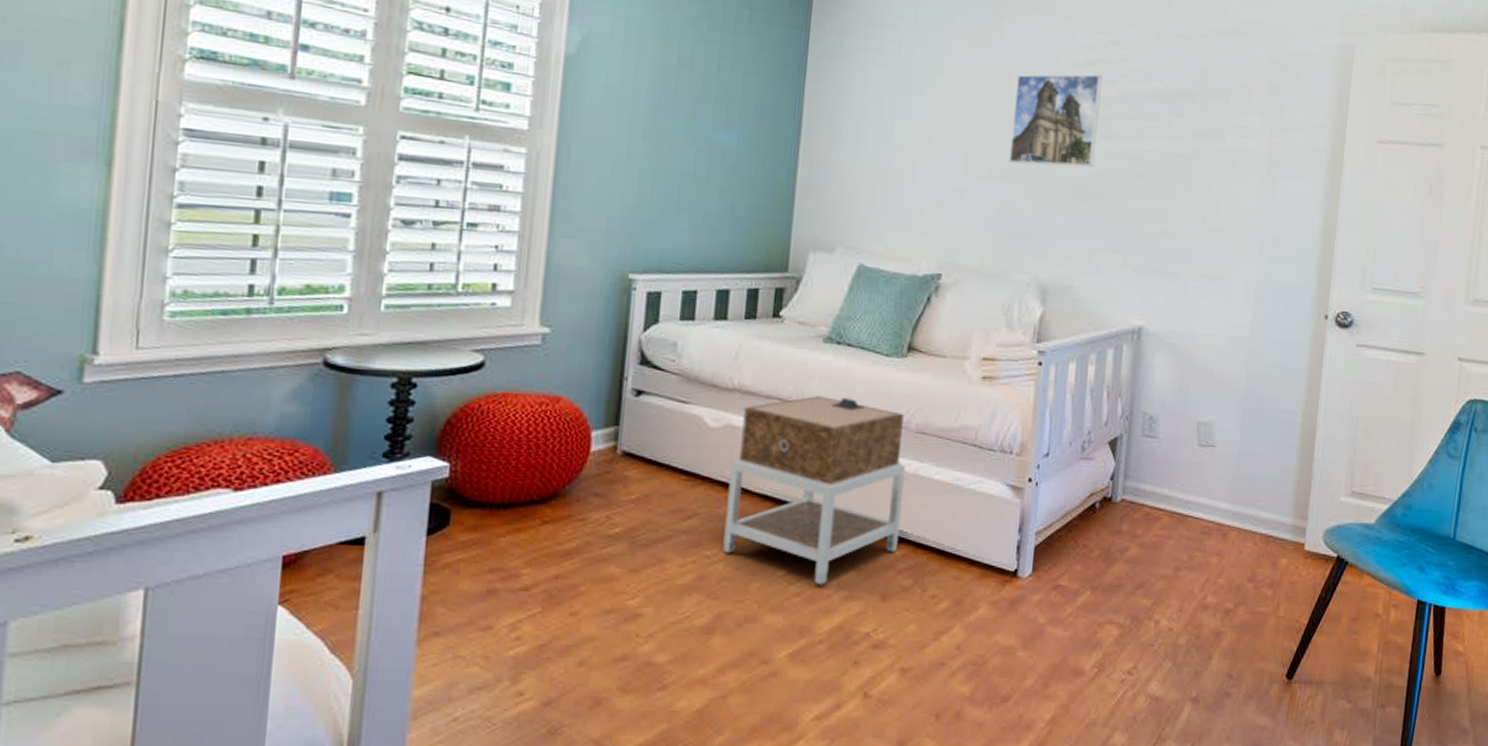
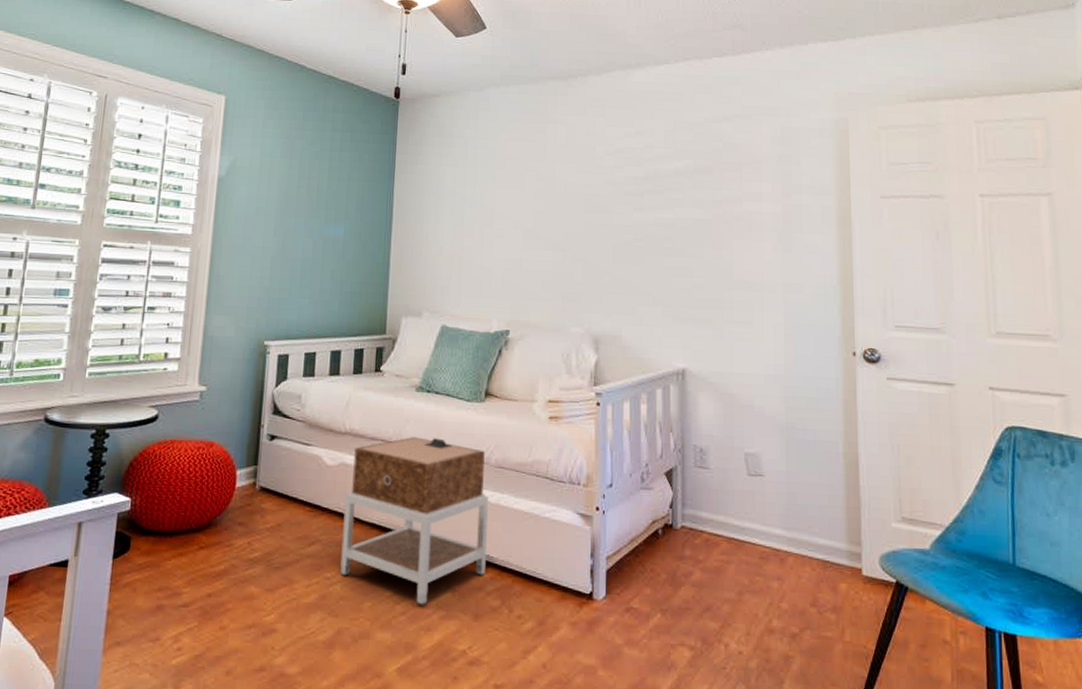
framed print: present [1008,74,1103,167] -> none [558,159,632,236]

